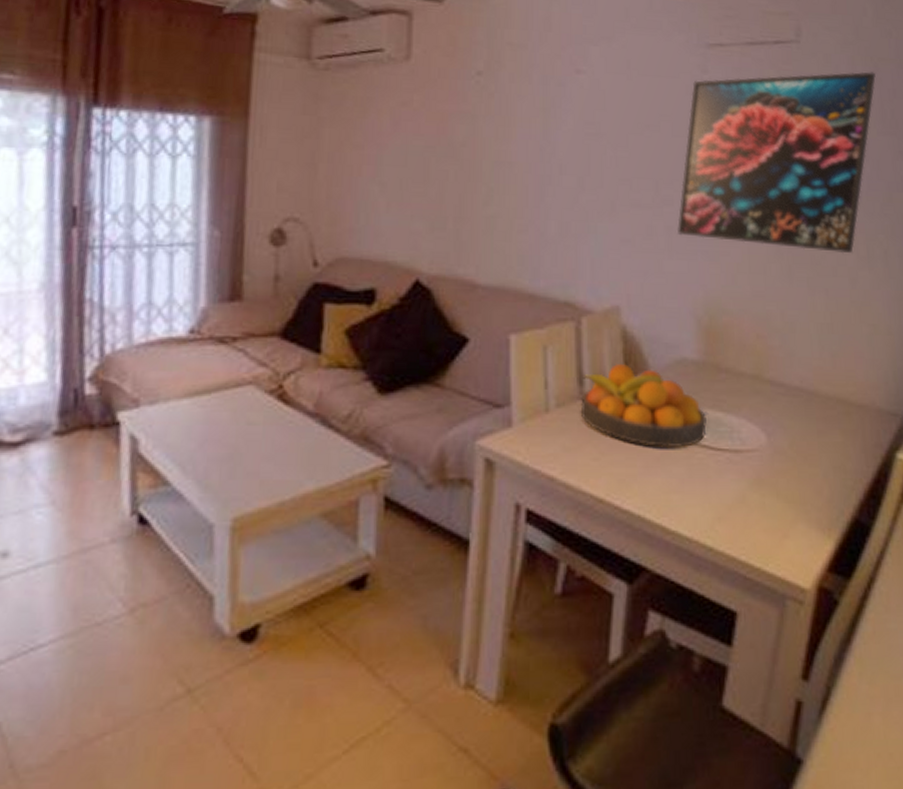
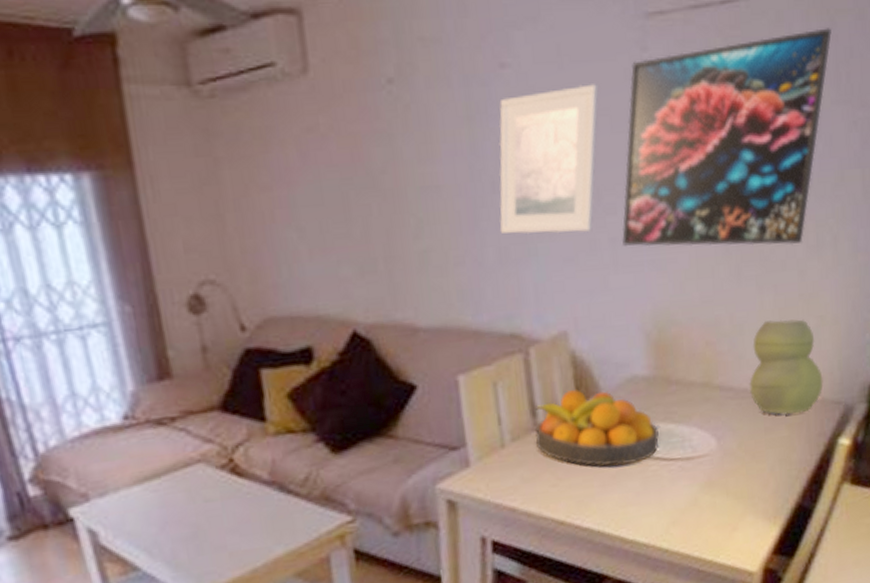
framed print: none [564,94,662,219] -> present [499,84,599,234]
vase: none [800,322,878,420] -> present [748,319,823,415]

